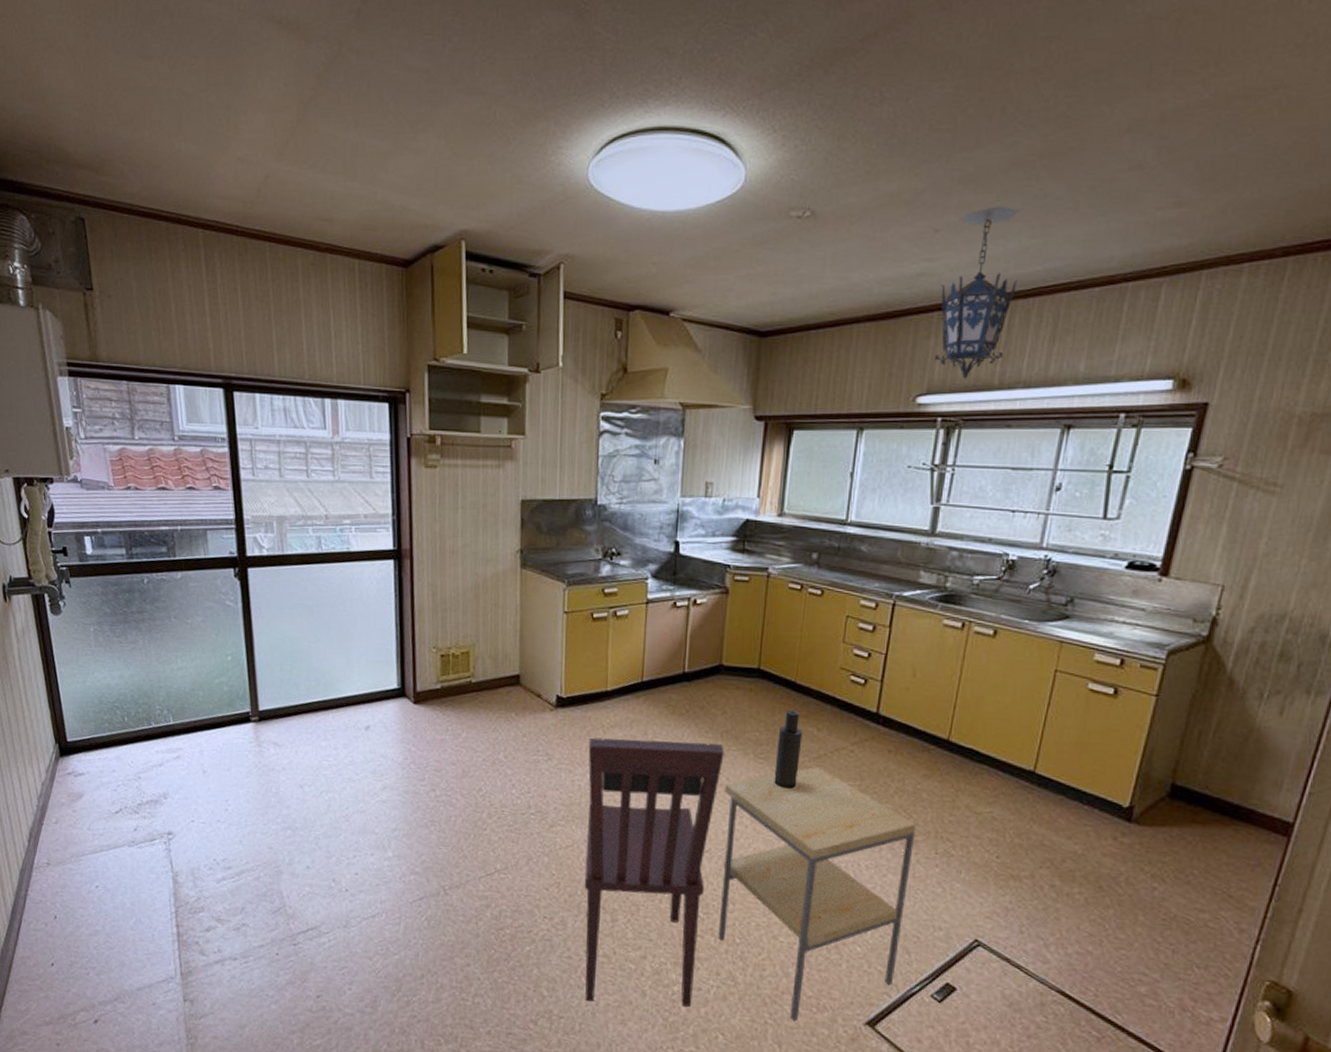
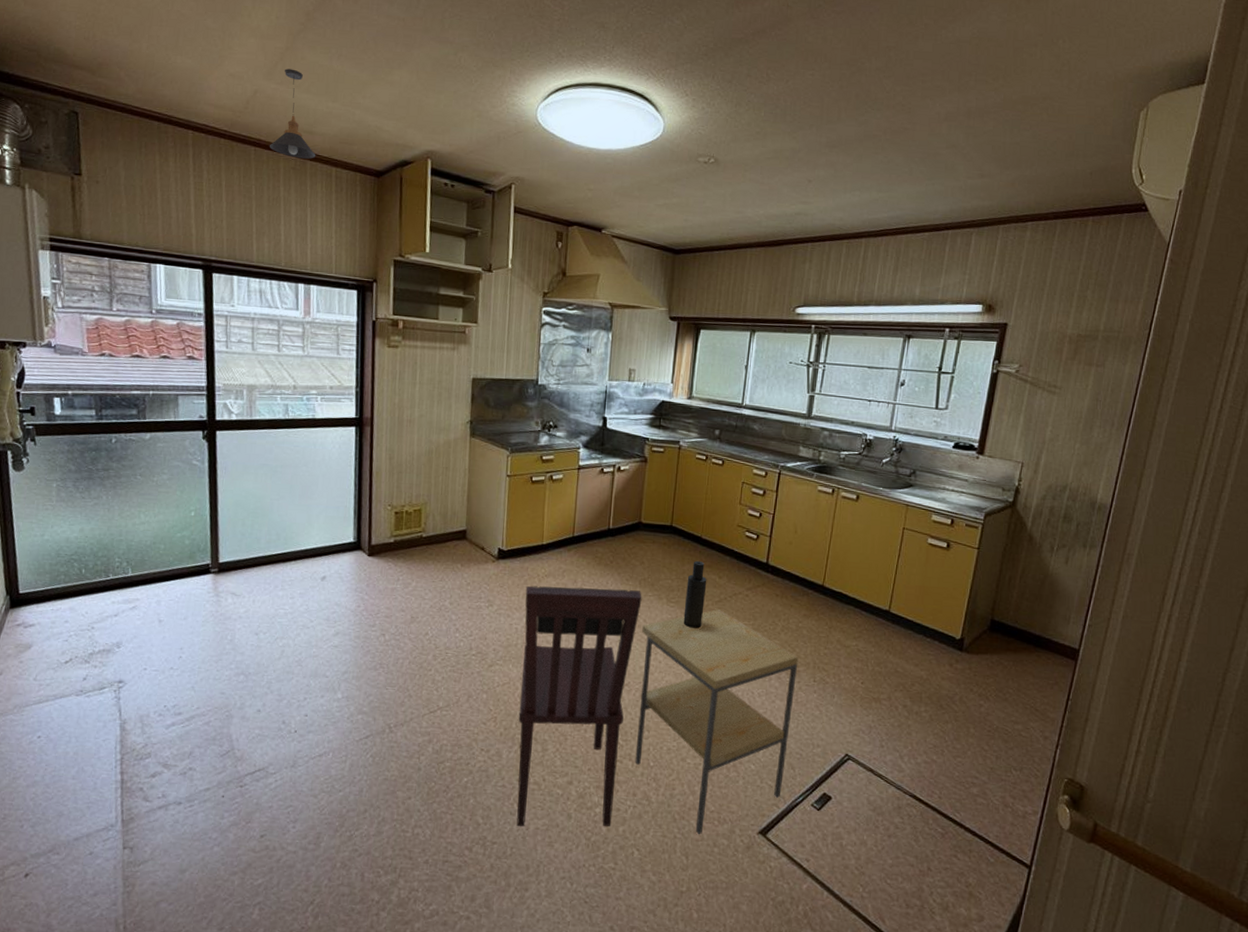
pendant light: none [284,145,336,252] -> present [269,68,316,159]
hanging lantern: present [935,206,1021,379] -> none [809,166,871,296]

